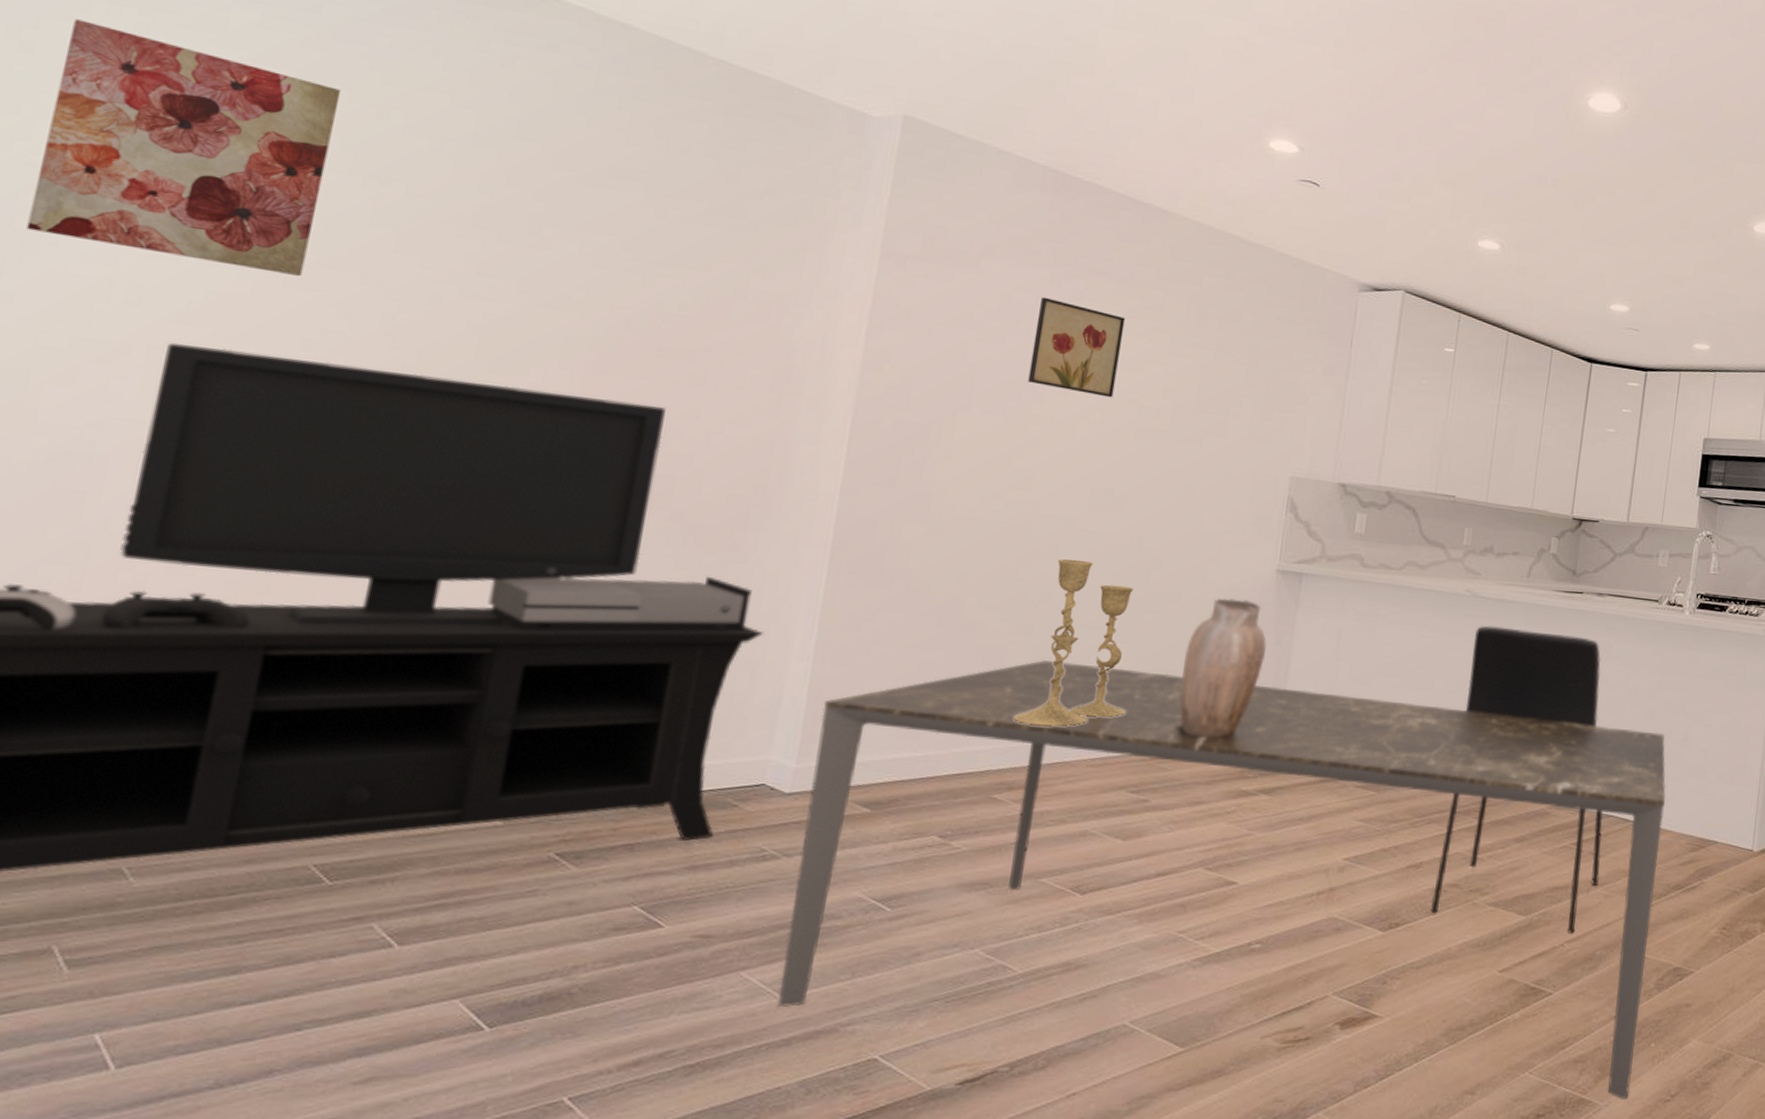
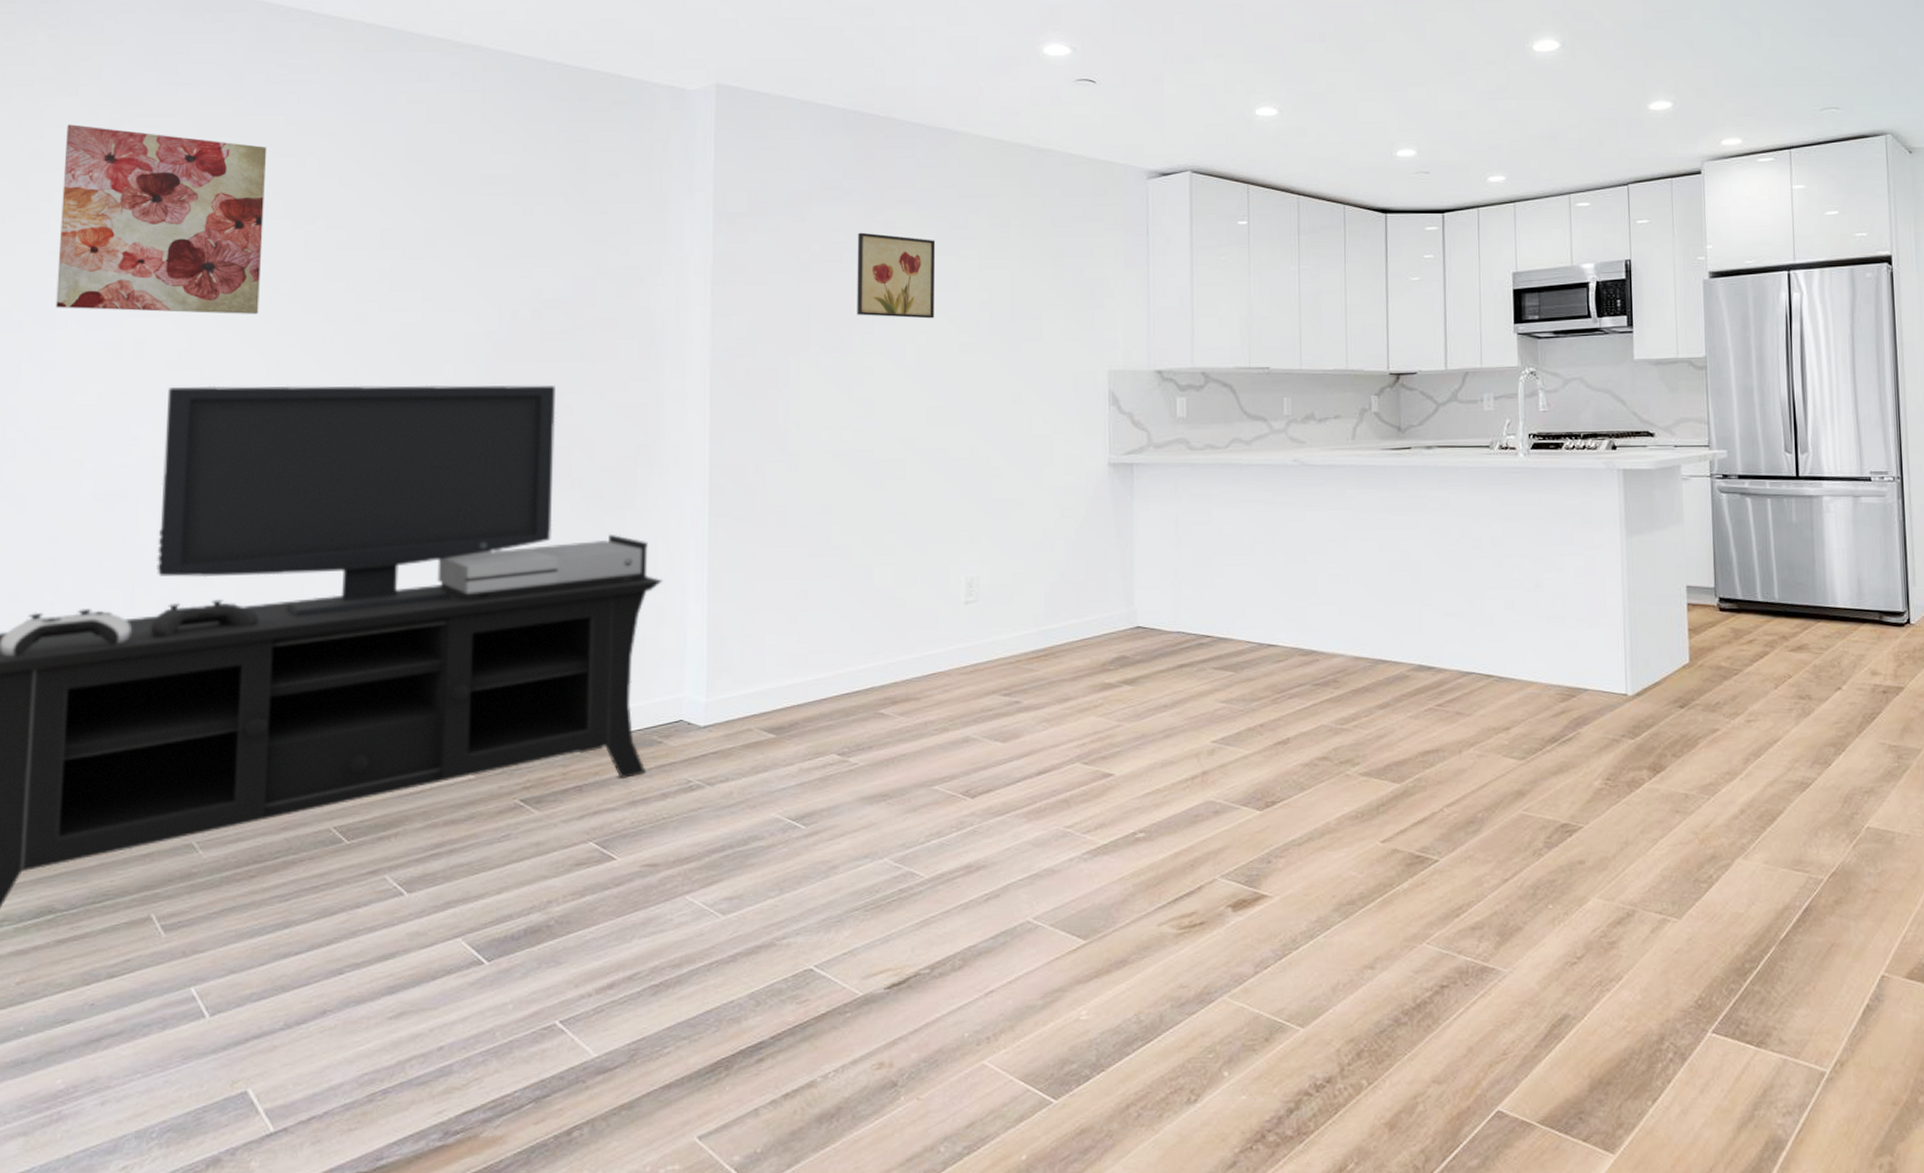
dining table: present [777,660,1666,1099] -> none [720,576,1533,965]
candlestick: present [1013,559,1134,727] -> none [888,477,987,641]
vase: present [1175,598,1266,738] -> none [1033,497,1109,636]
chair: present [1430,625,1603,935] -> none [1303,492,1470,798]

